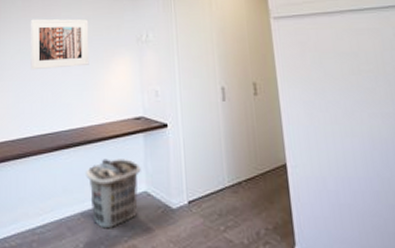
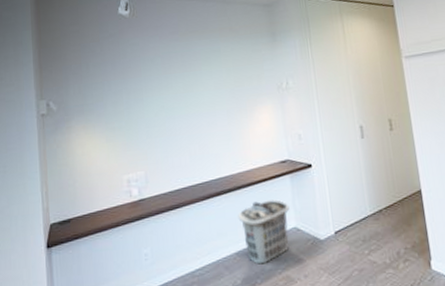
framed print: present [30,19,89,70] -> none [172,72,233,125]

